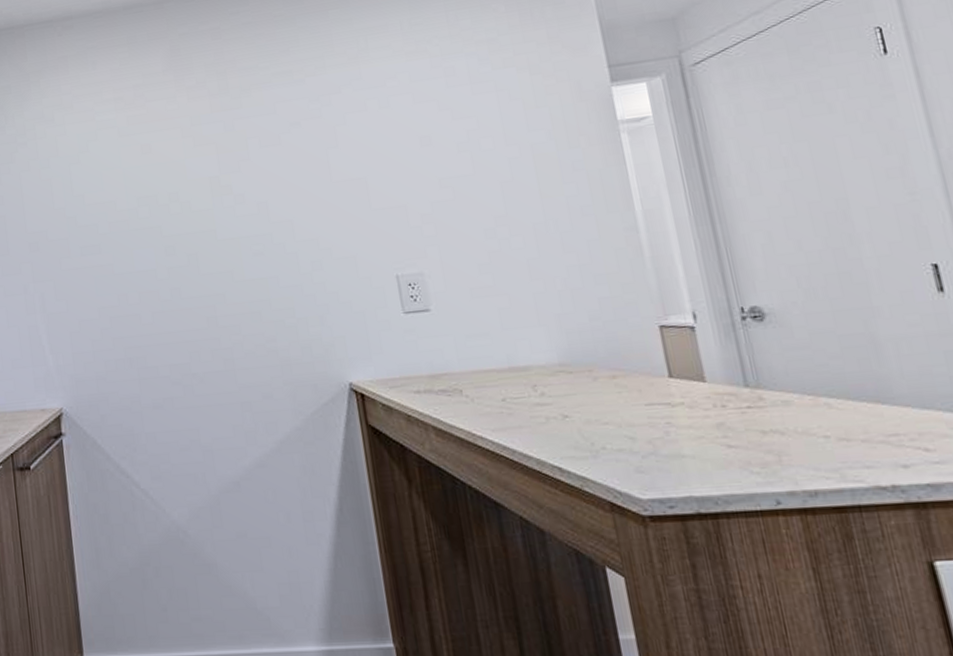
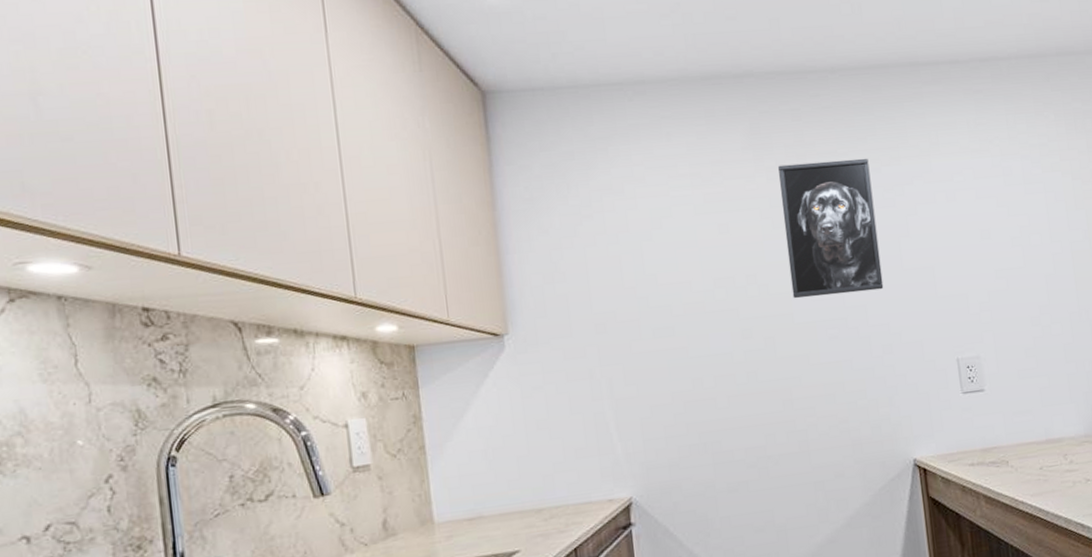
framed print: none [199,70,311,216] -> present [778,158,884,299]

